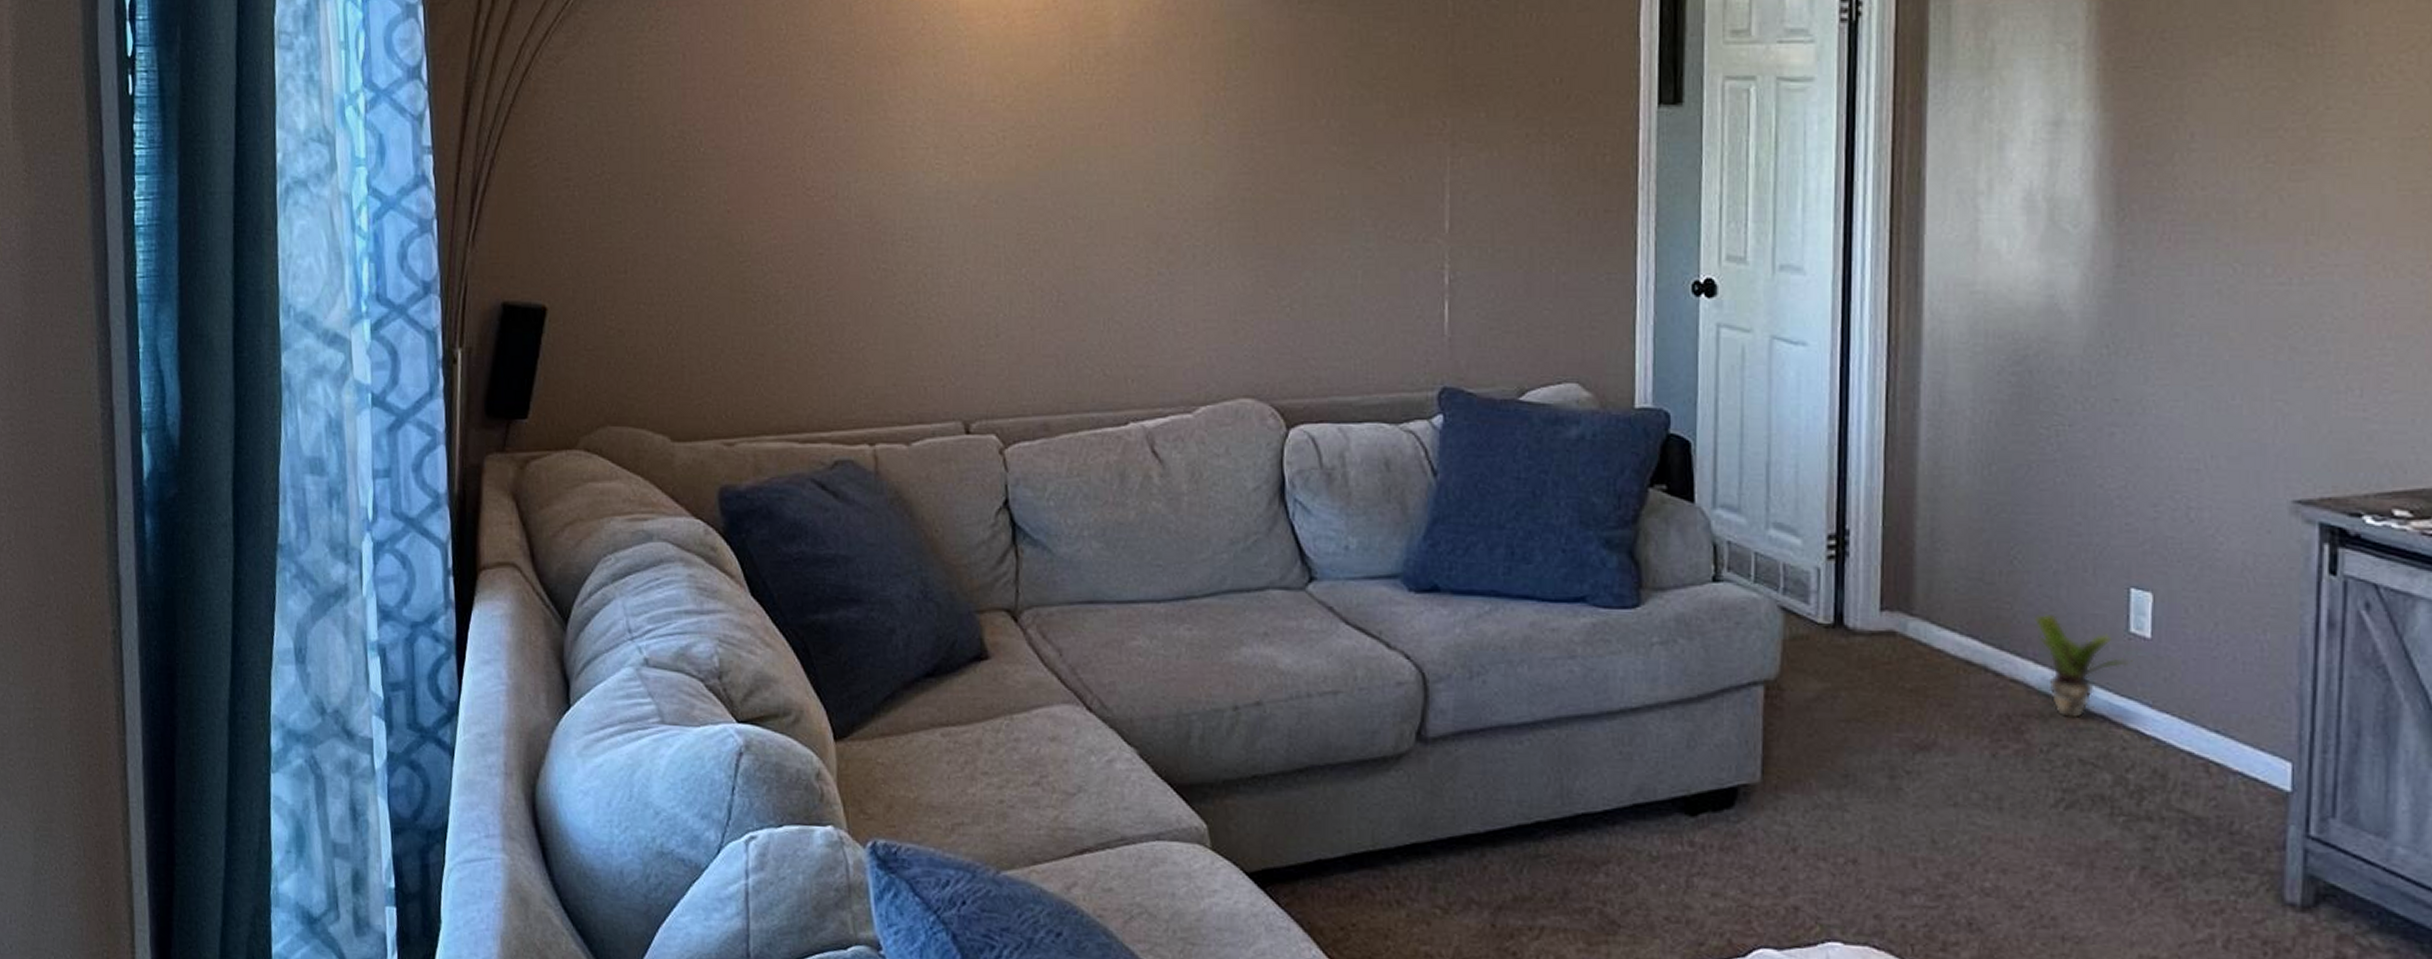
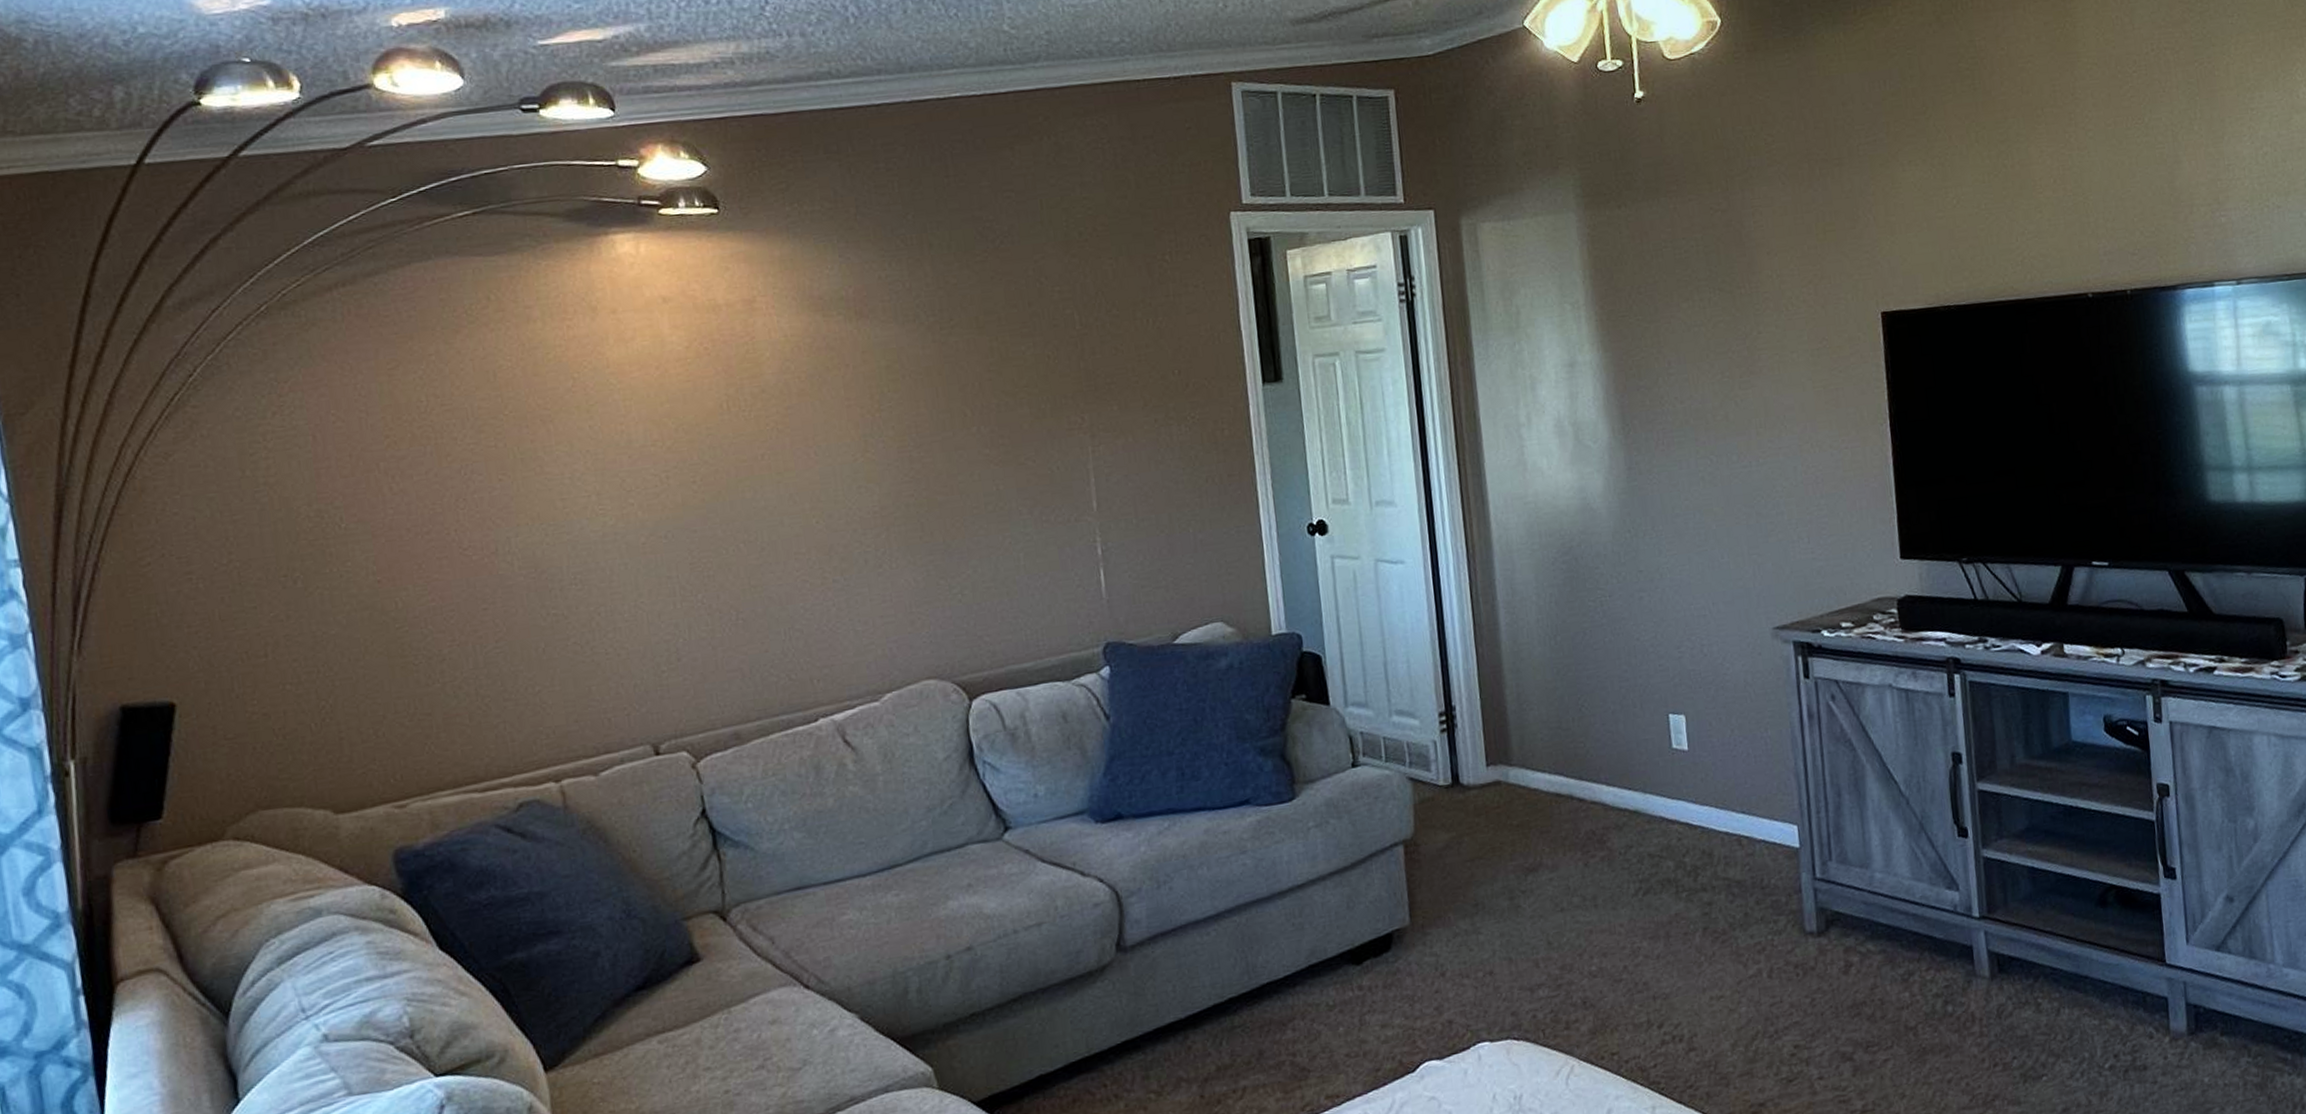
potted plant: present [2035,613,2134,719] -> none [1603,745,1678,825]

